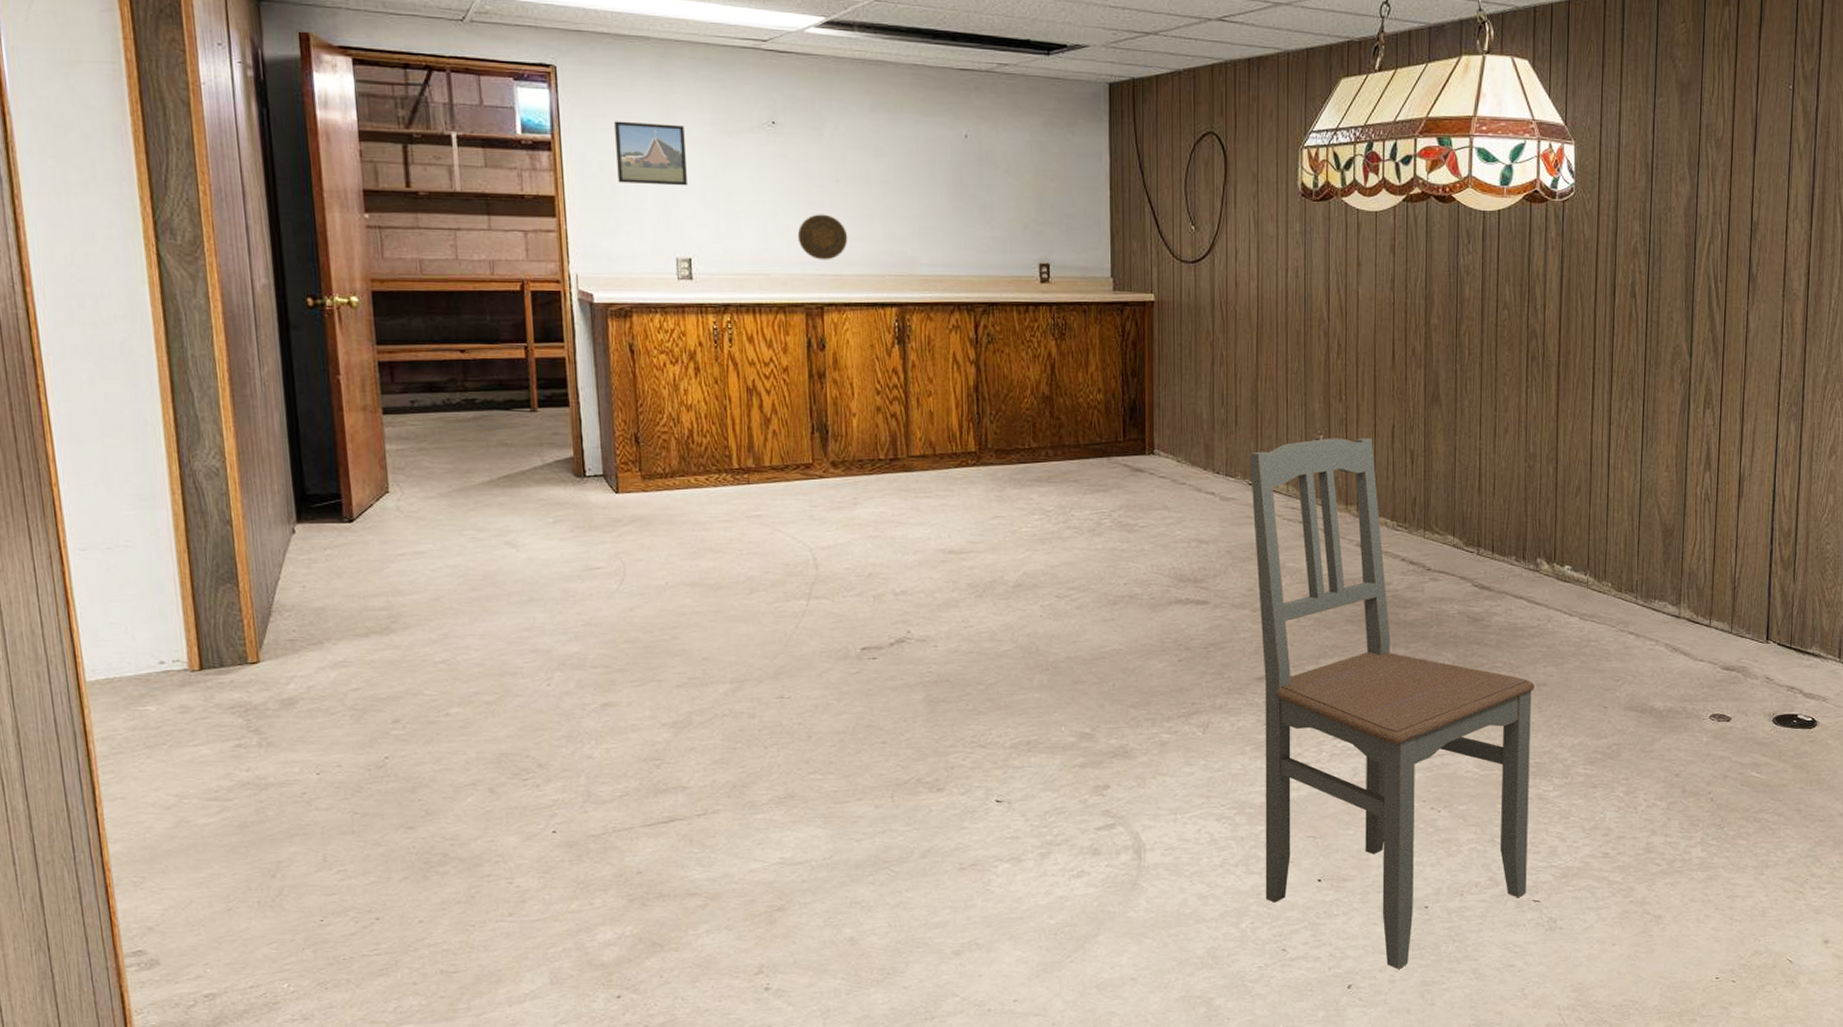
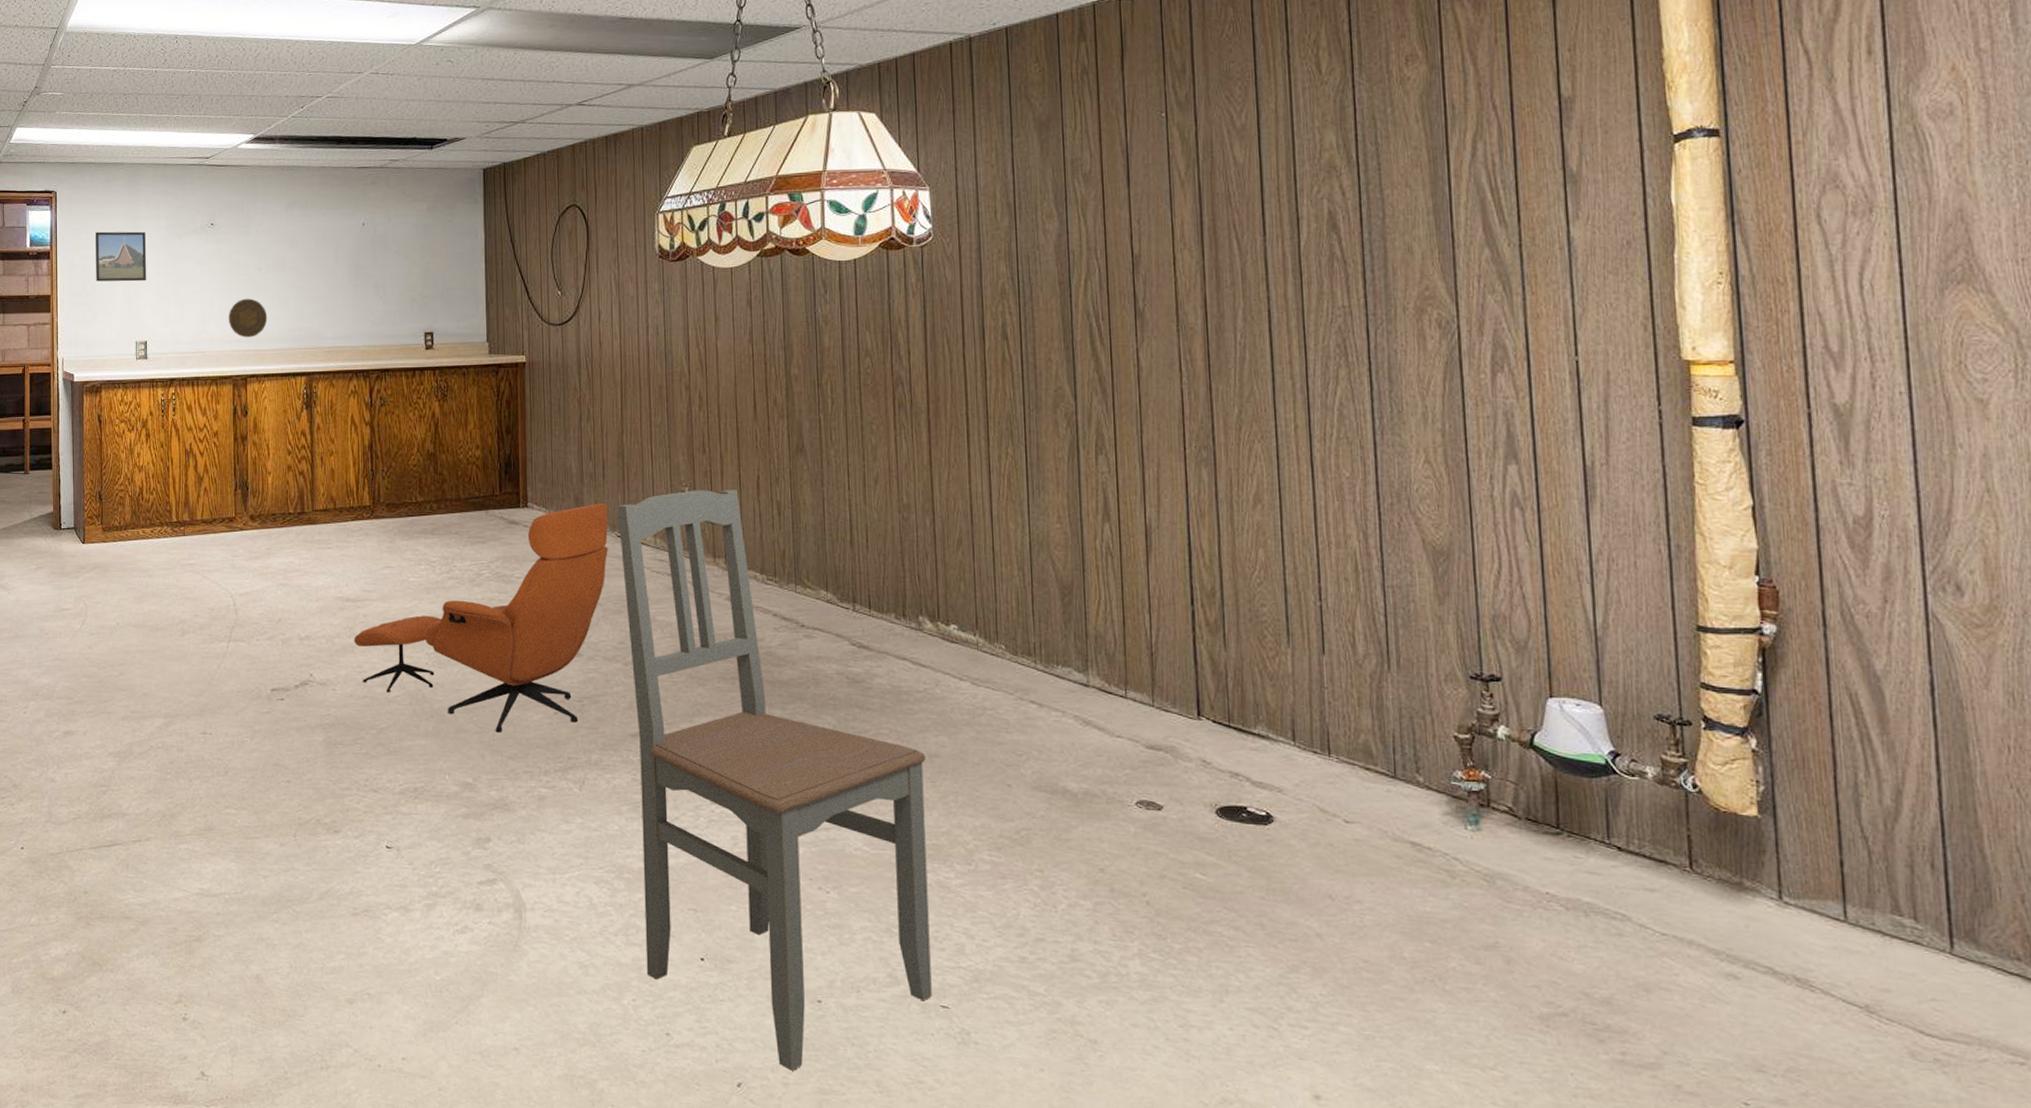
lounge chair: none [958,450,1240,682] -> present [354,502,608,733]

